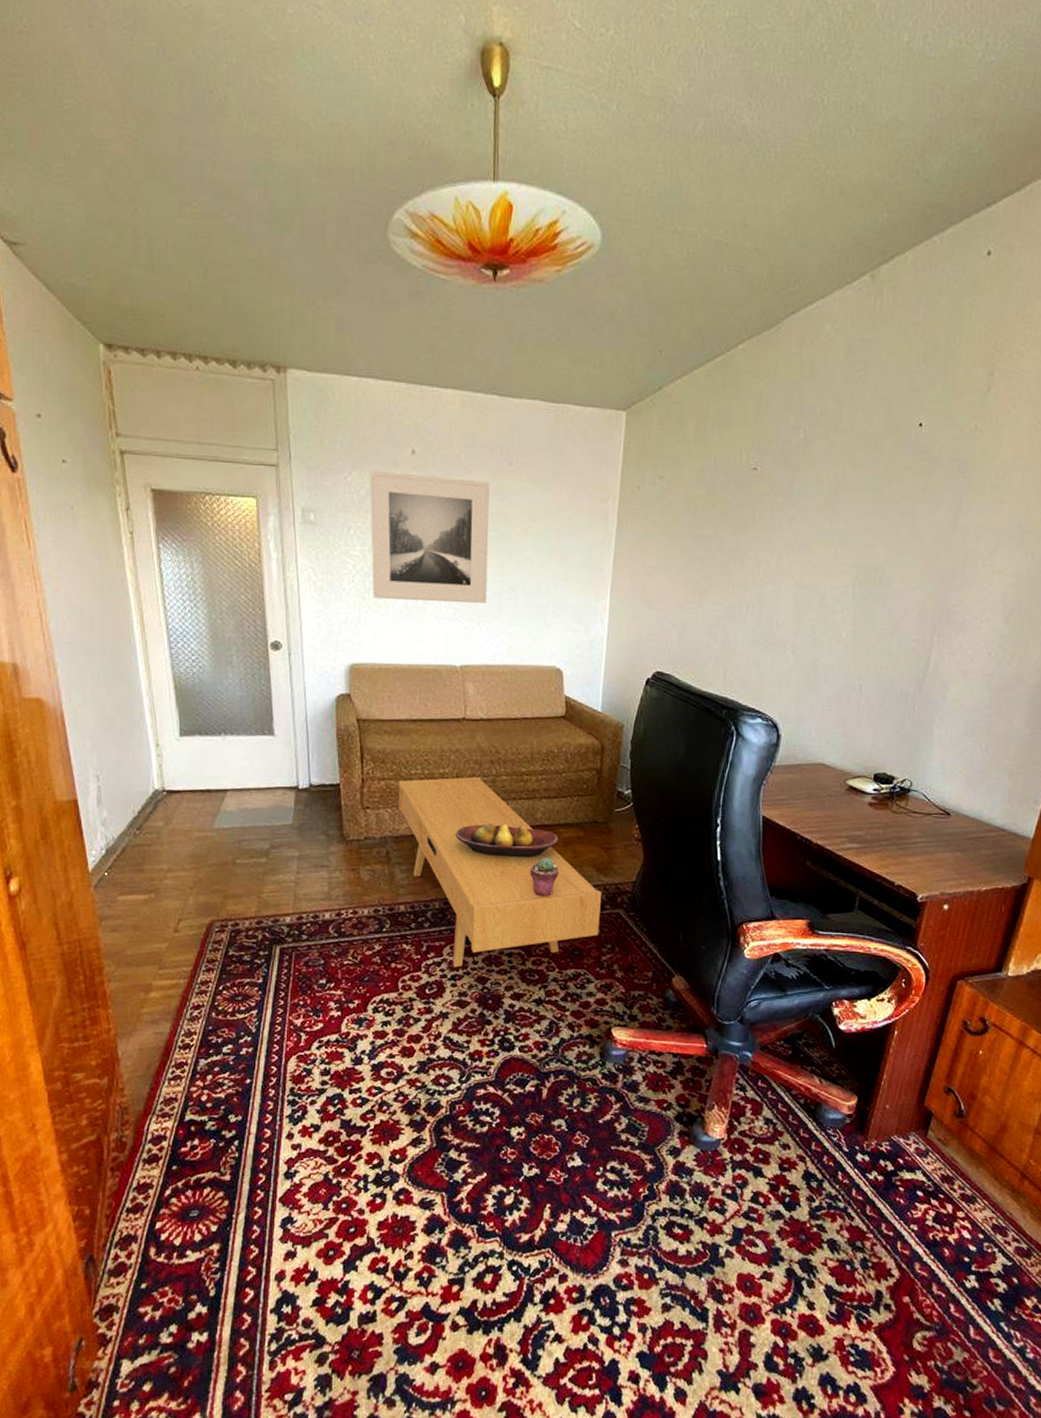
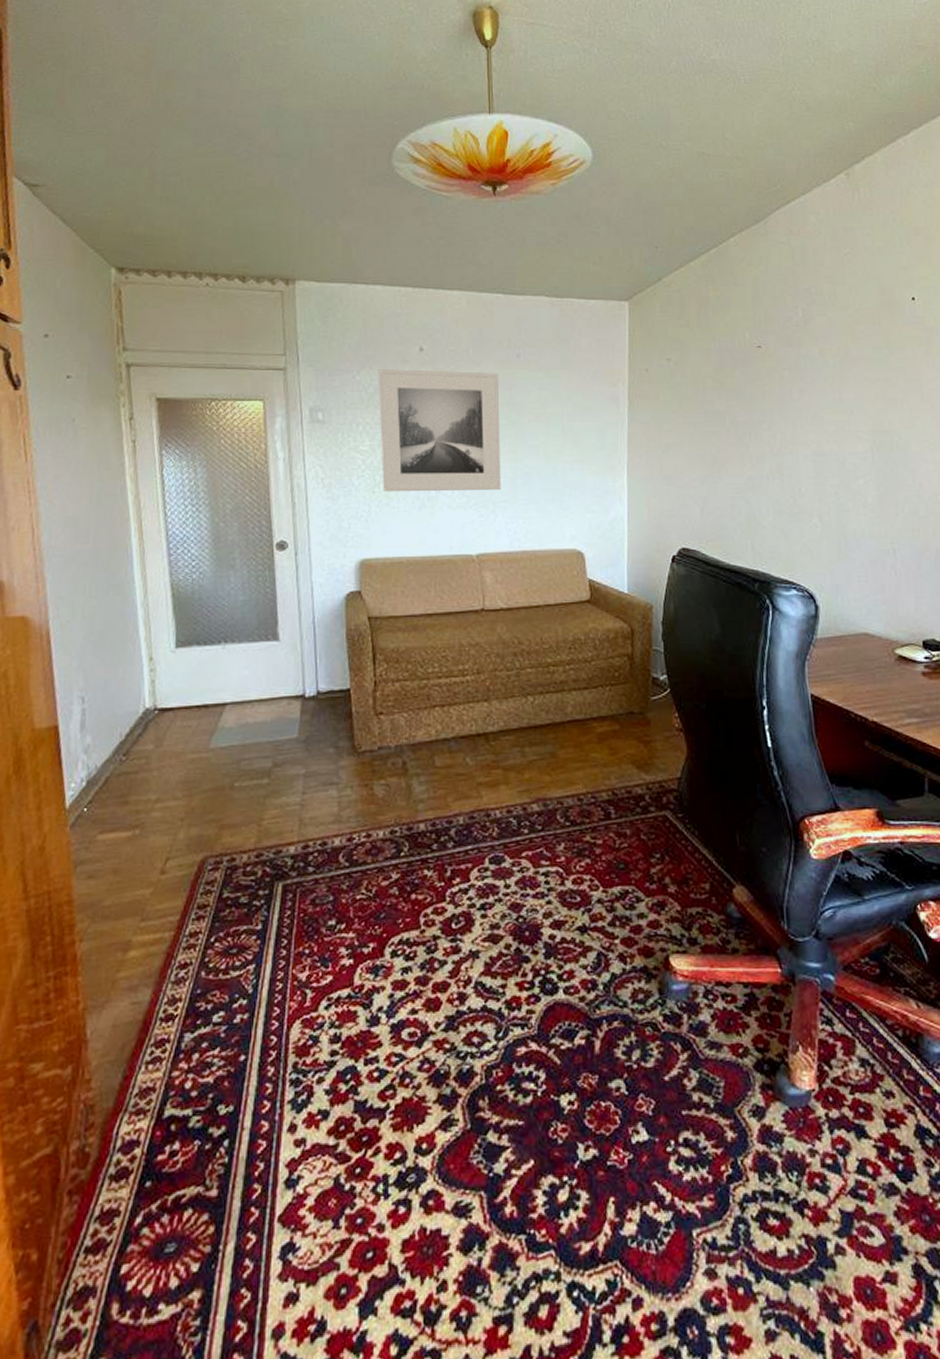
tv console: present [398,776,602,967] -> none [414,671,646,894]
fruit bowl: present [455,822,559,858] -> none [479,720,592,760]
potted succulent: present [530,858,560,896] -> none [564,757,596,802]

